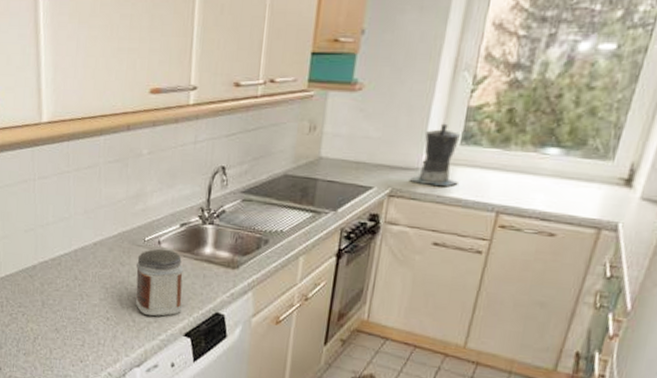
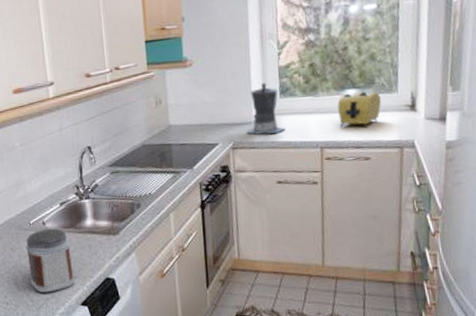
toaster: none [527,152,591,199] -> present [337,92,382,129]

